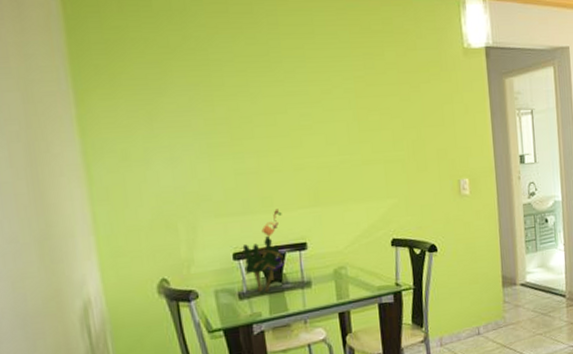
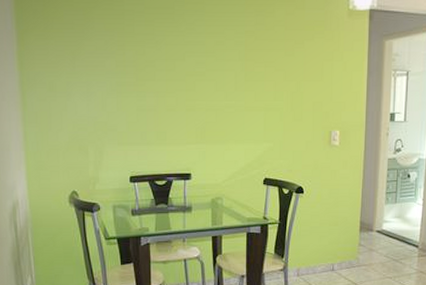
plant: present [242,208,286,292] -> none [138,142,173,212]

